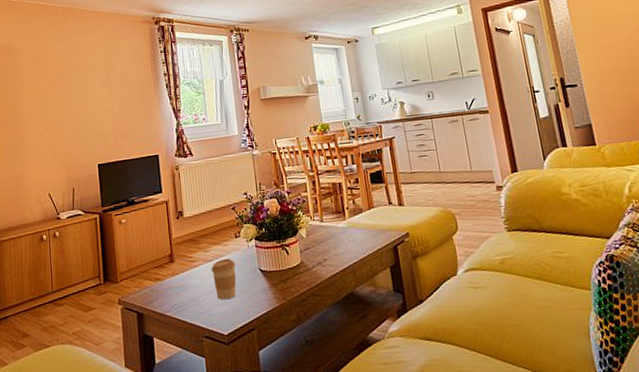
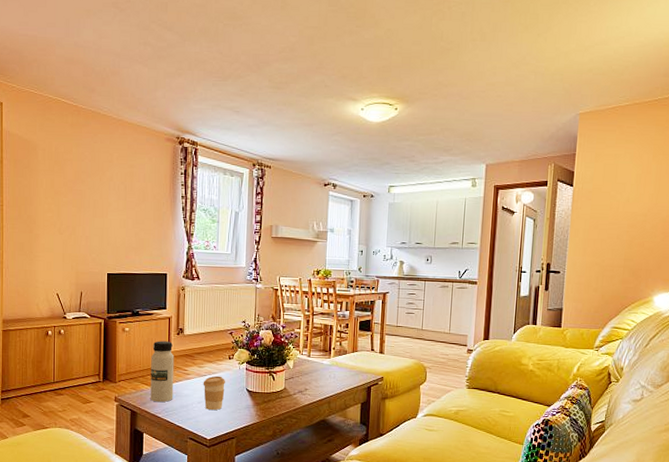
water bottle: none [152,227,181,299] -> present [150,341,175,403]

